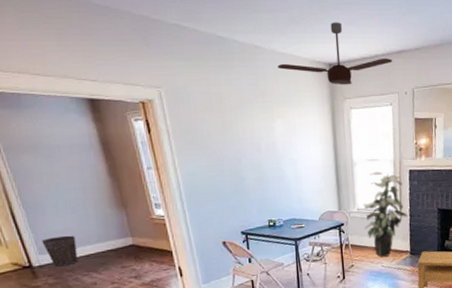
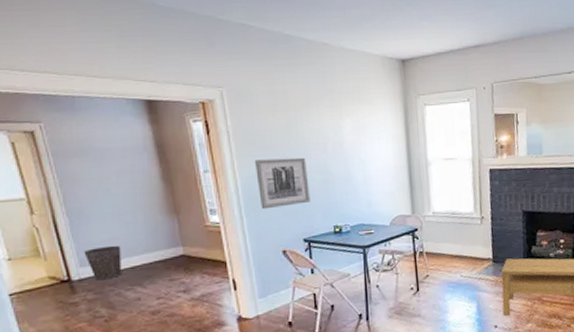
wall art: none [194,156,247,204] -> present [255,157,310,210]
ceiling fan: present [277,22,393,85] -> none [347,18,470,82]
indoor plant: present [363,171,408,257] -> none [439,171,489,266]

